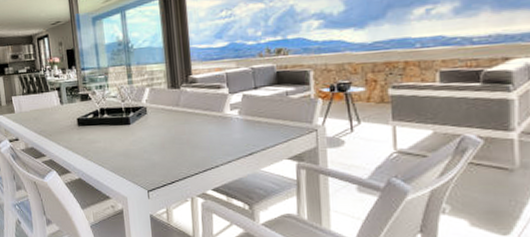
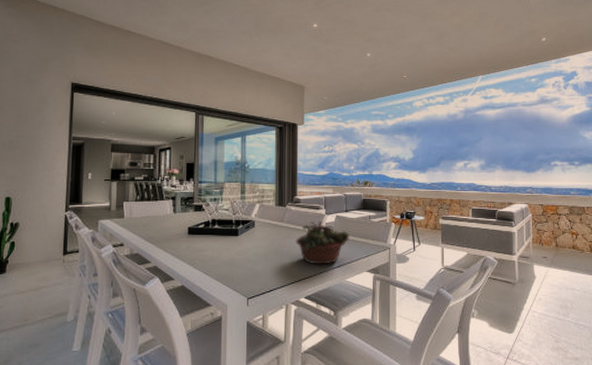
succulent planter: none [195,103,263,154] -> present [295,221,350,265]

